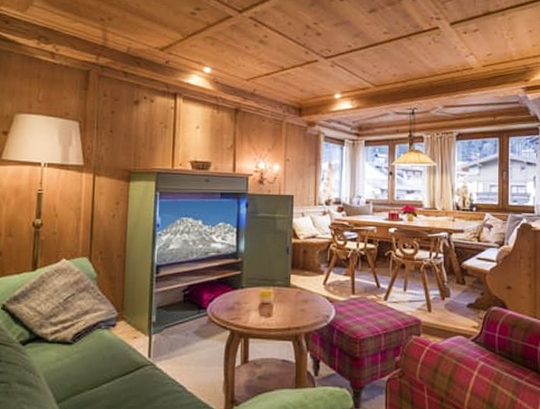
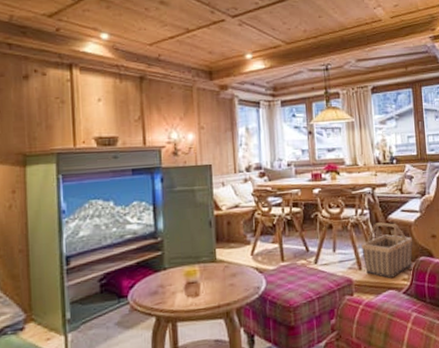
basket: none [432,268,487,325] -> present [361,222,413,279]

